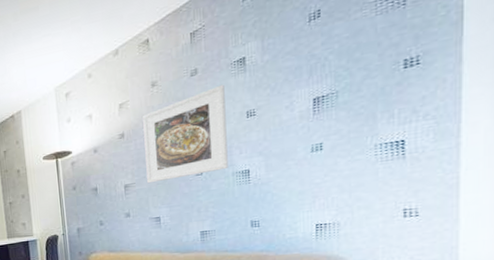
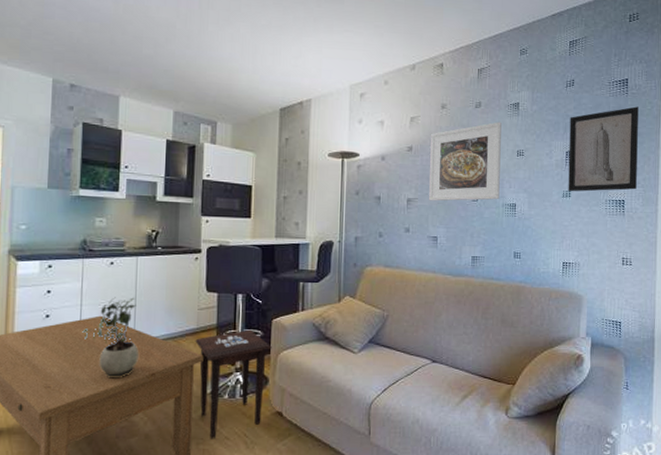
wall art: none [316,17,424,145] -> present [568,106,638,192]

